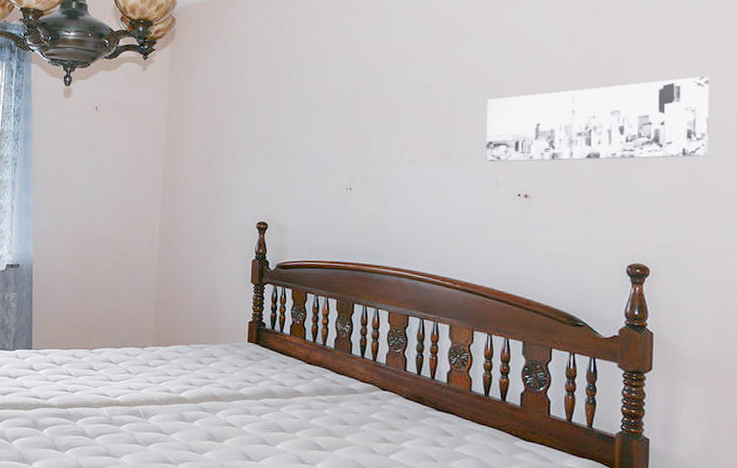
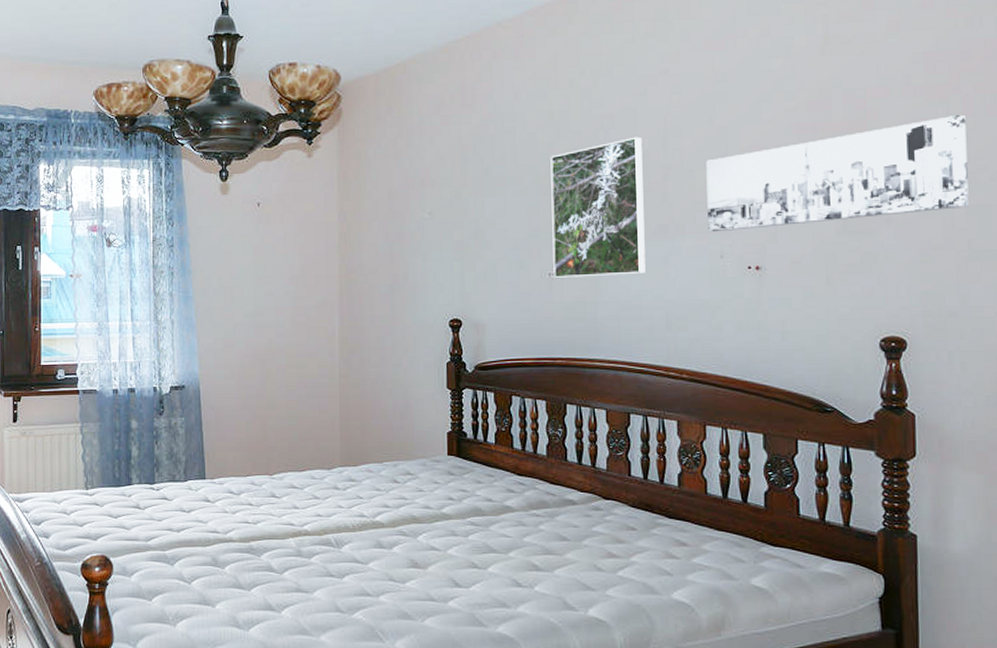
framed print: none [350,74,433,194] -> present [550,137,646,278]

